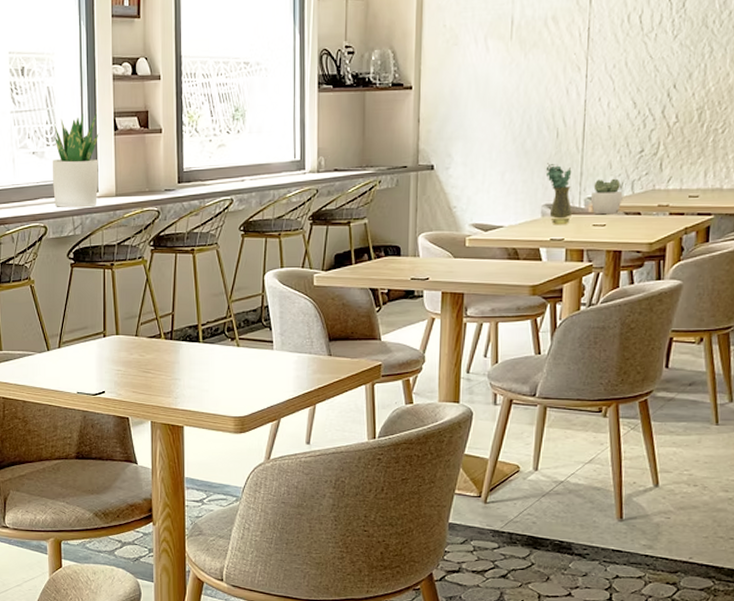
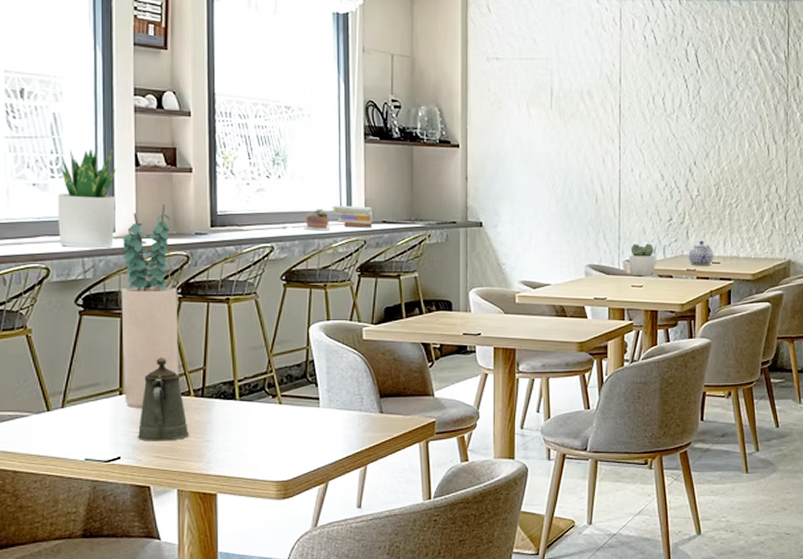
vase: none [104,164,151,350] -> present [121,204,179,409]
coffee pot: none [118,304,161,378] -> present [137,358,190,442]
succulent plant: none [260,160,285,182] -> present [303,209,331,231]
books: none [287,155,325,178] -> present [332,205,372,228]
vase: present [546,163,573,225] -> none [587,226,613,285]
teapot: none [660,172,692,201] -> present [688,240,714,266]

